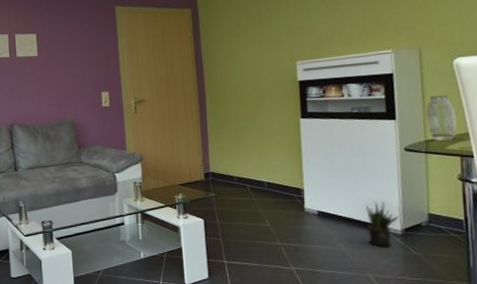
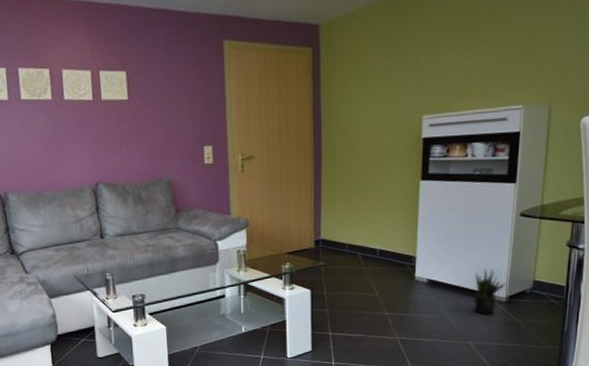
vase: present [425,95,457,142] -> none [545,157,575,207]

